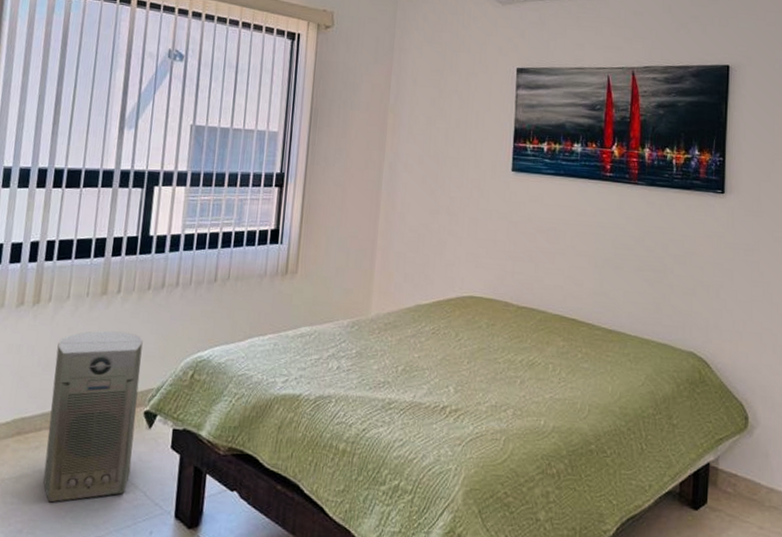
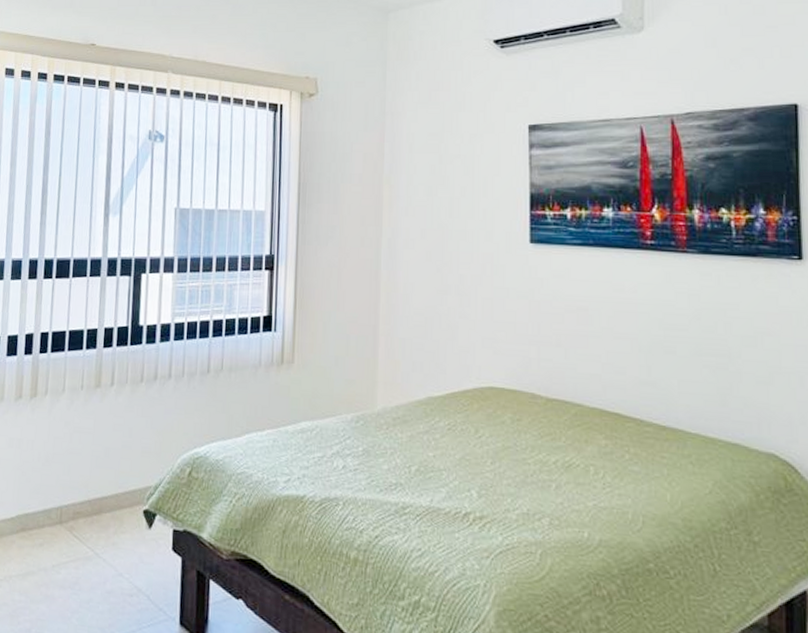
air purifier: present [43,330,143,503] -> none [48,425,139,603]

